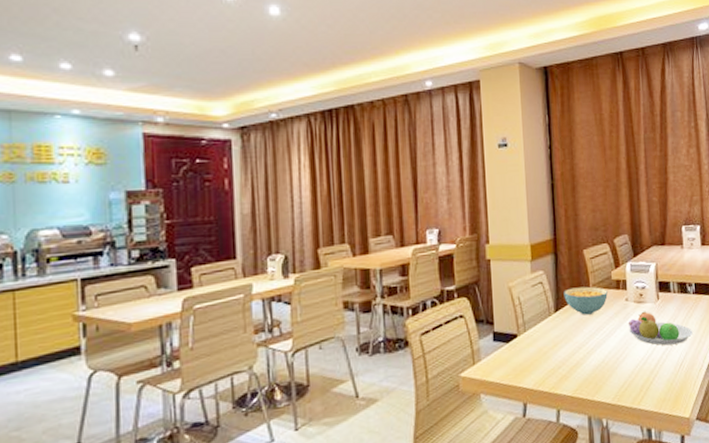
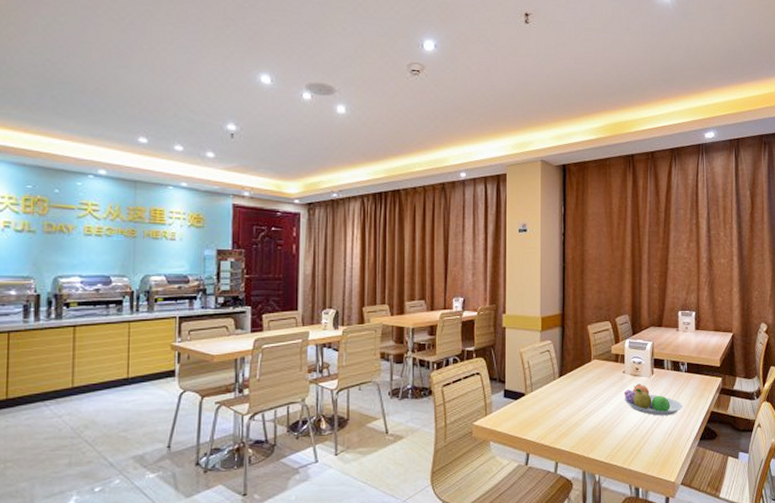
cereal bowl: present [564,286,608,315] -> none [568,357,607,382]

